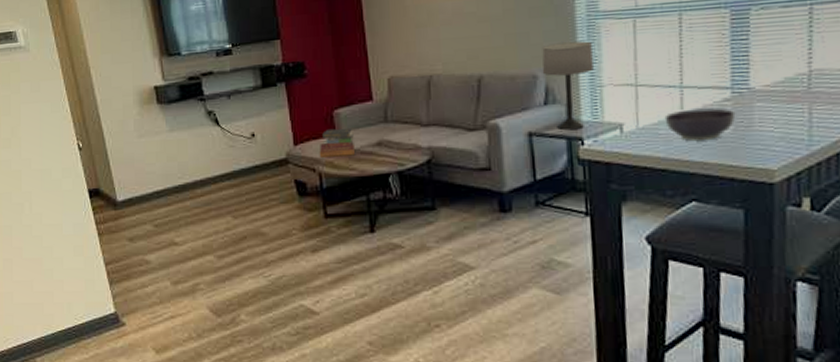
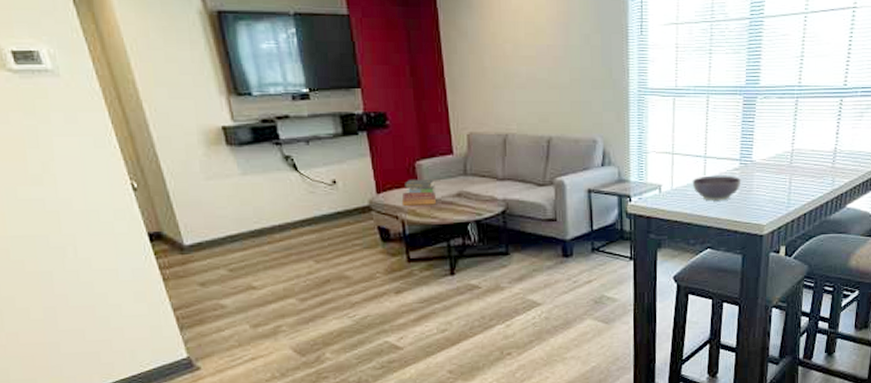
table lamp: present [542,41,594,131] -> none [601,113,641,189]

